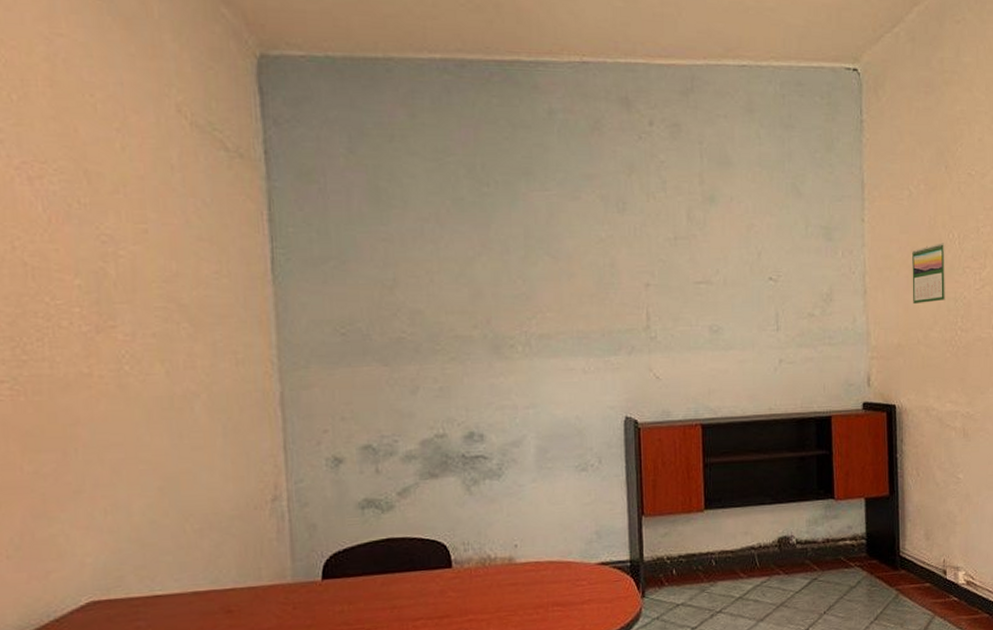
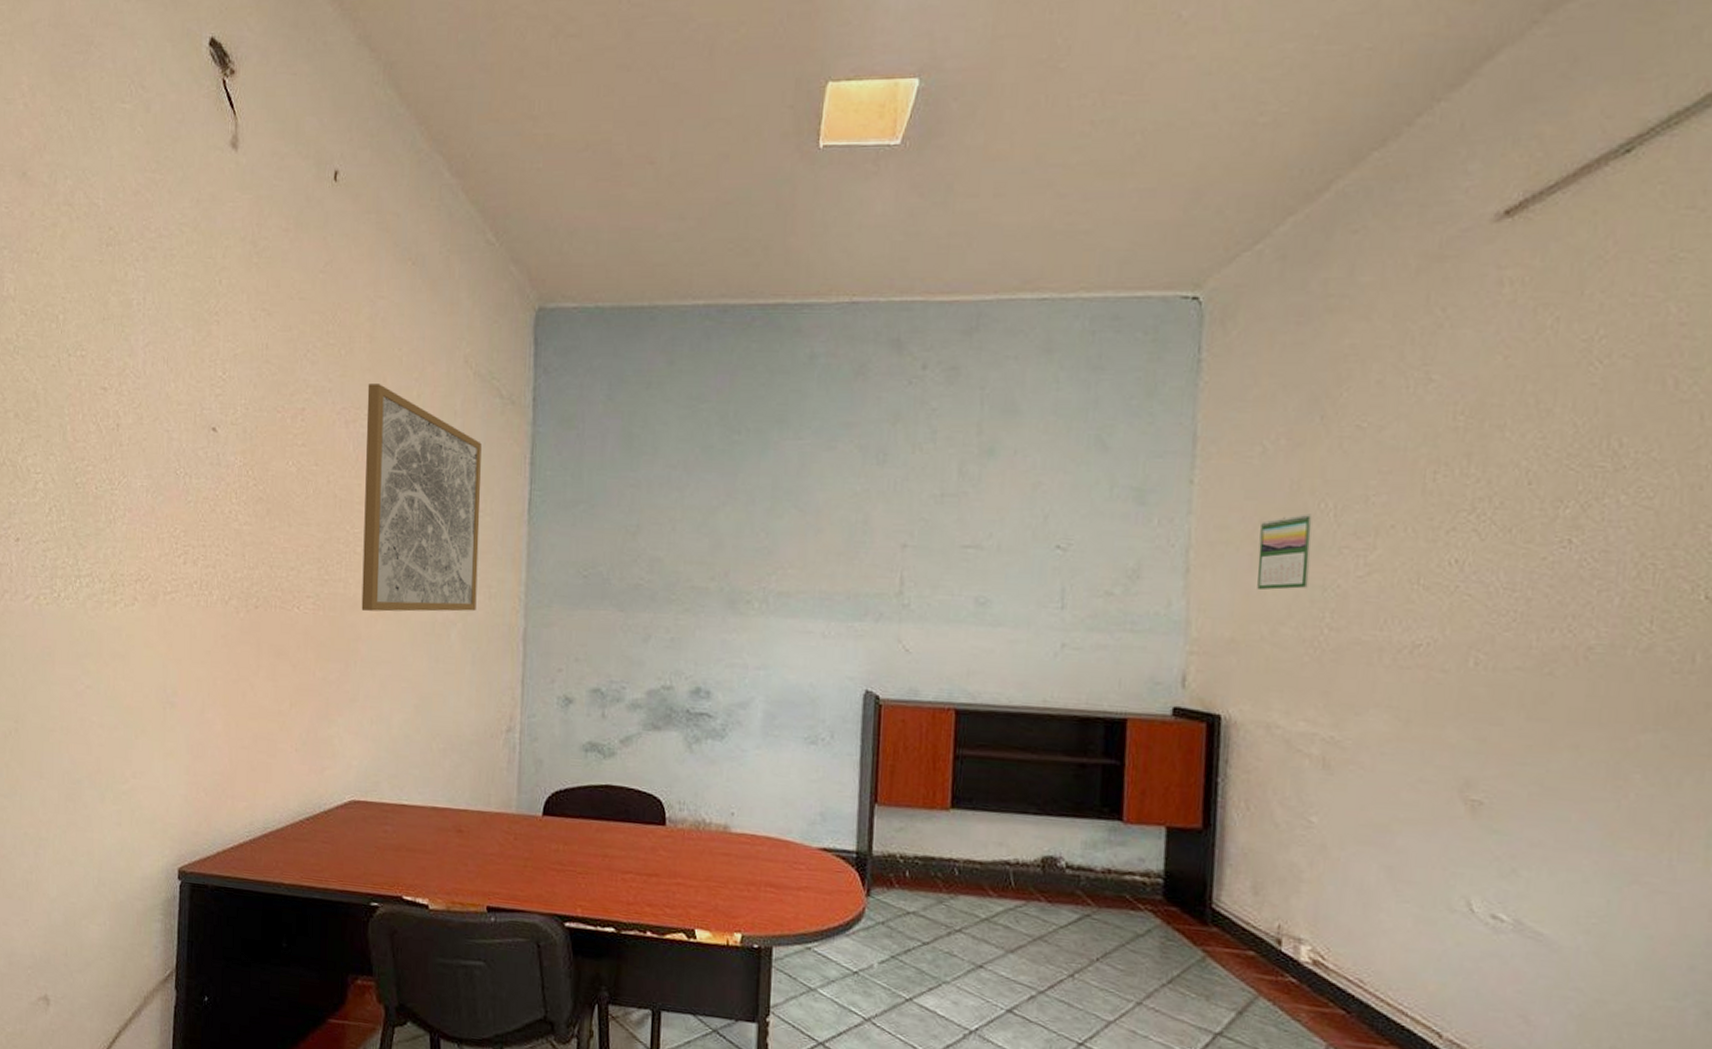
wall art: none [53,134,222,391] -> present [361,384,482,612]

